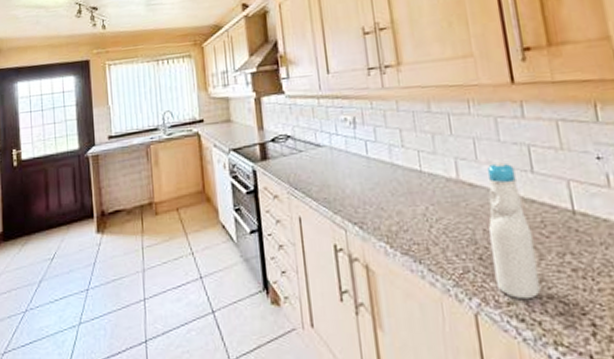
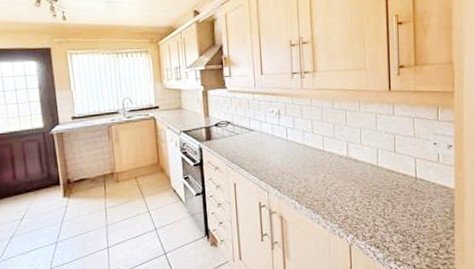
bottle: present [488,161,541,300] -> none [363,144,391,235]

